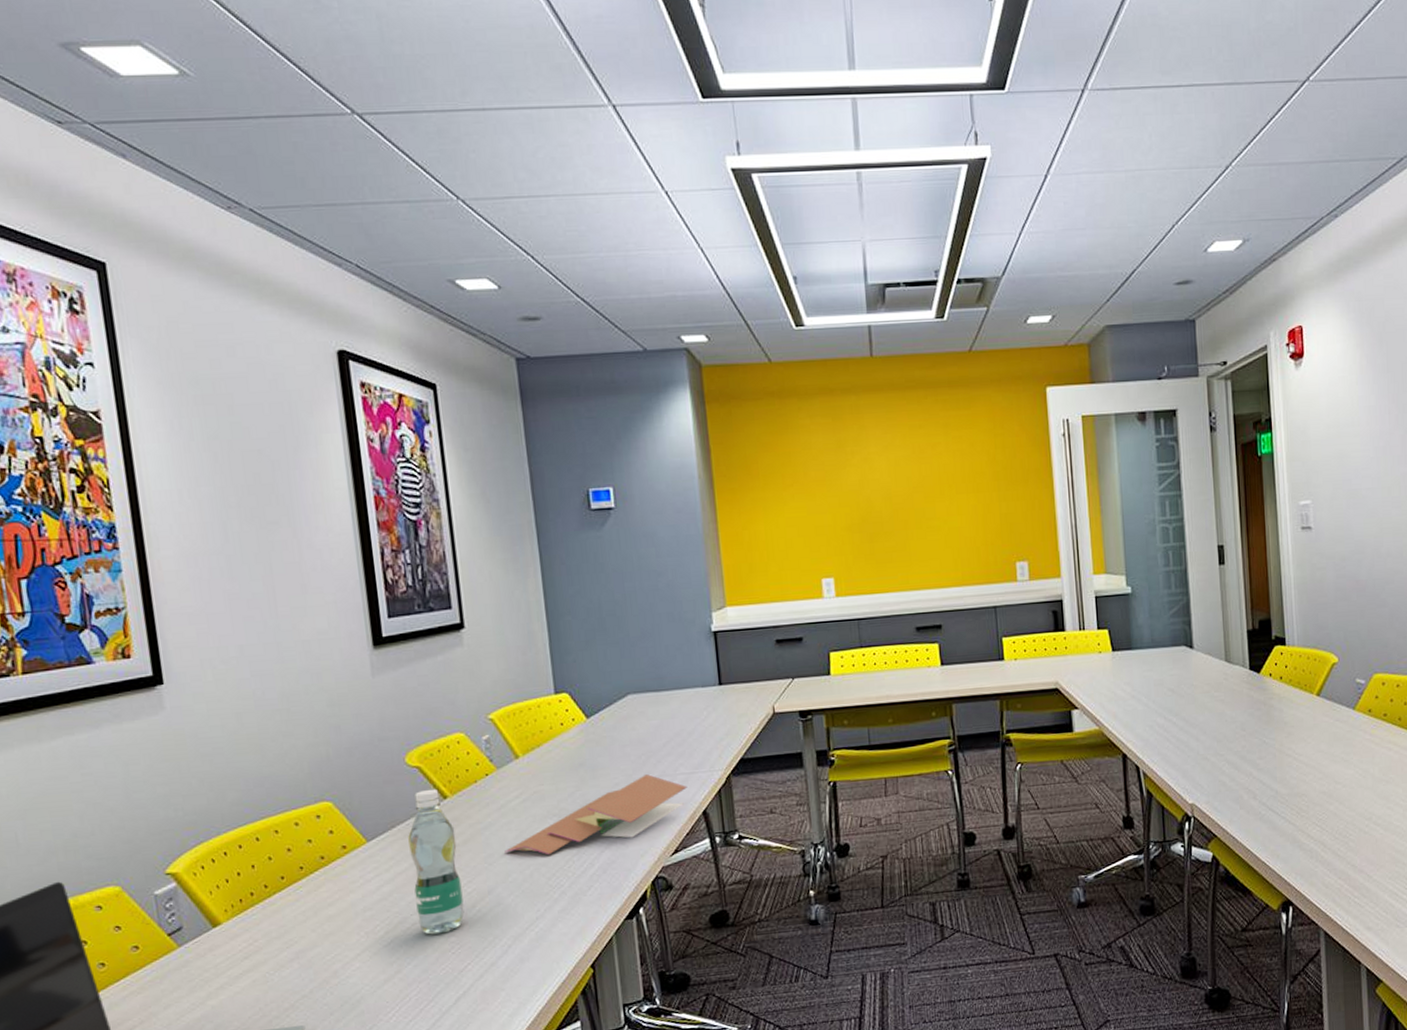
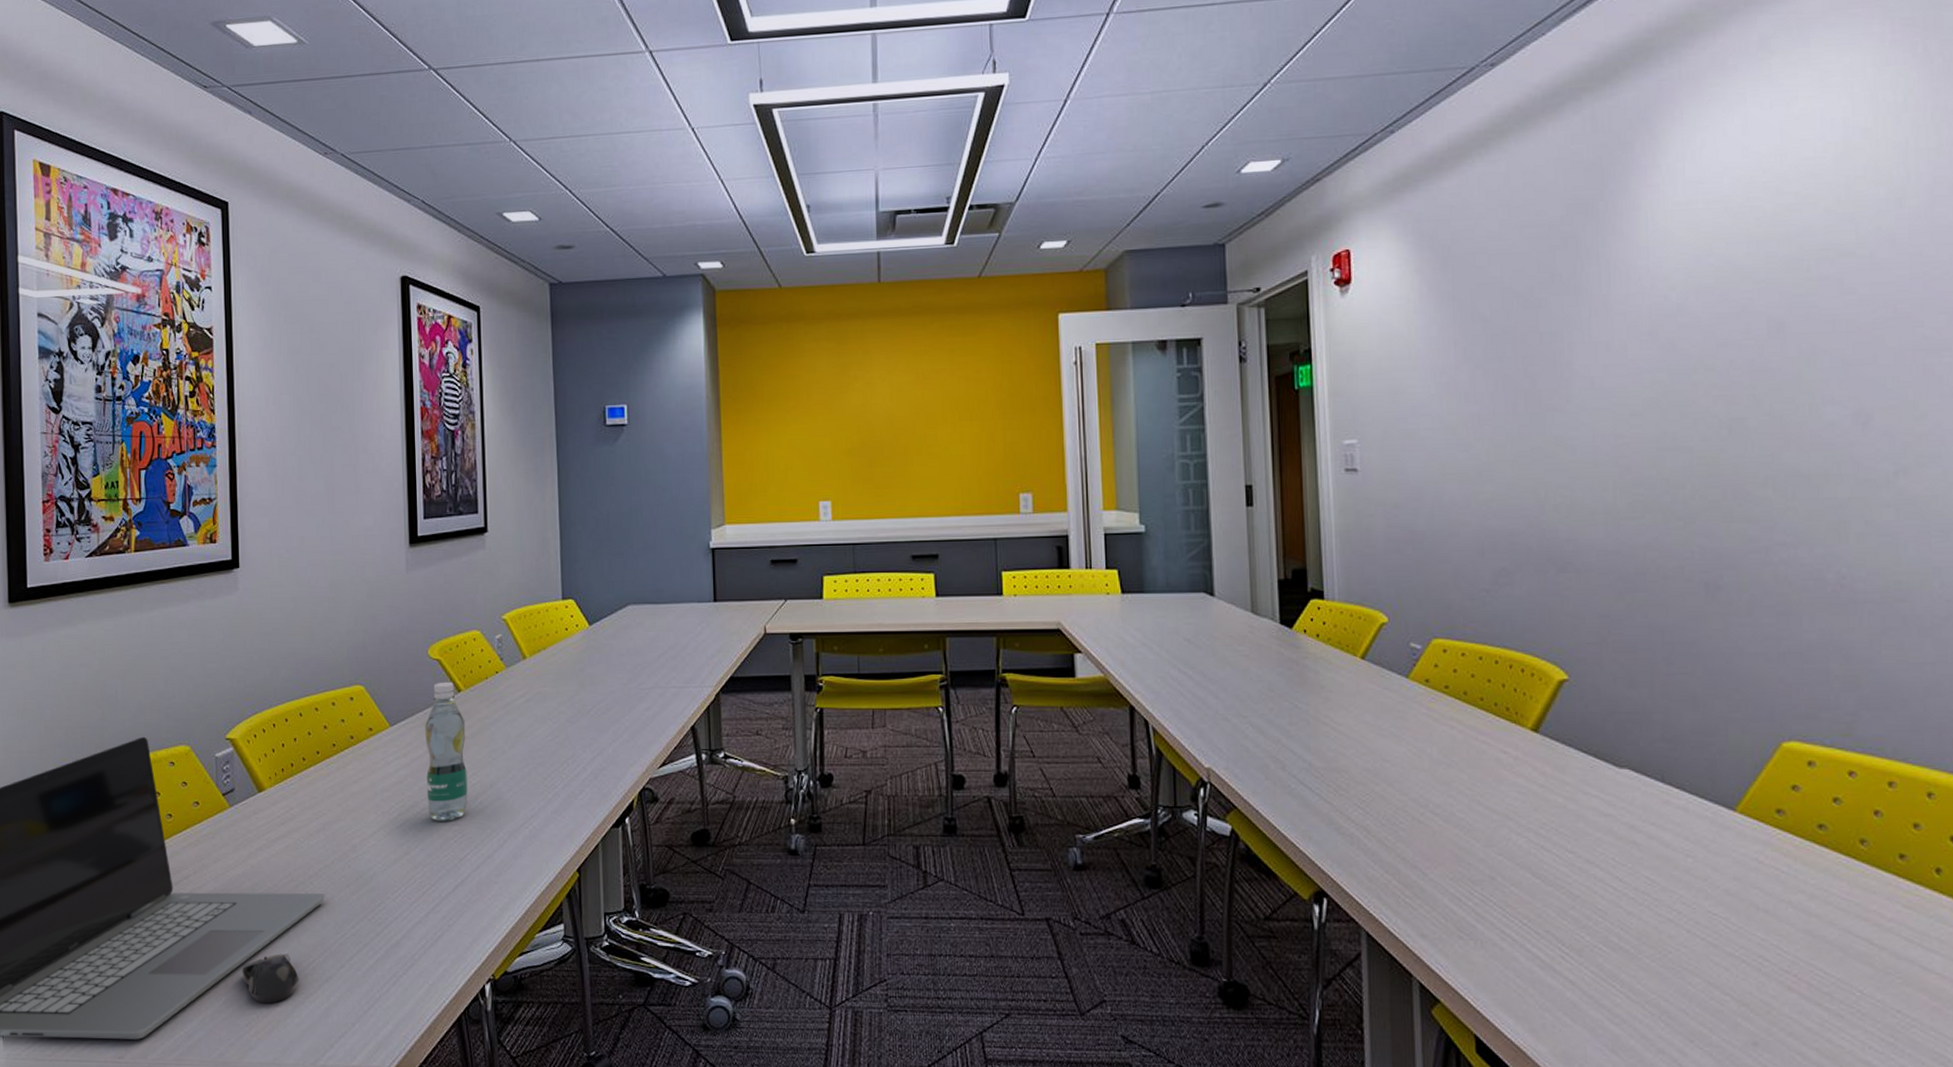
papers: present [504,774,688,855] -> none [507,685,678,756]

